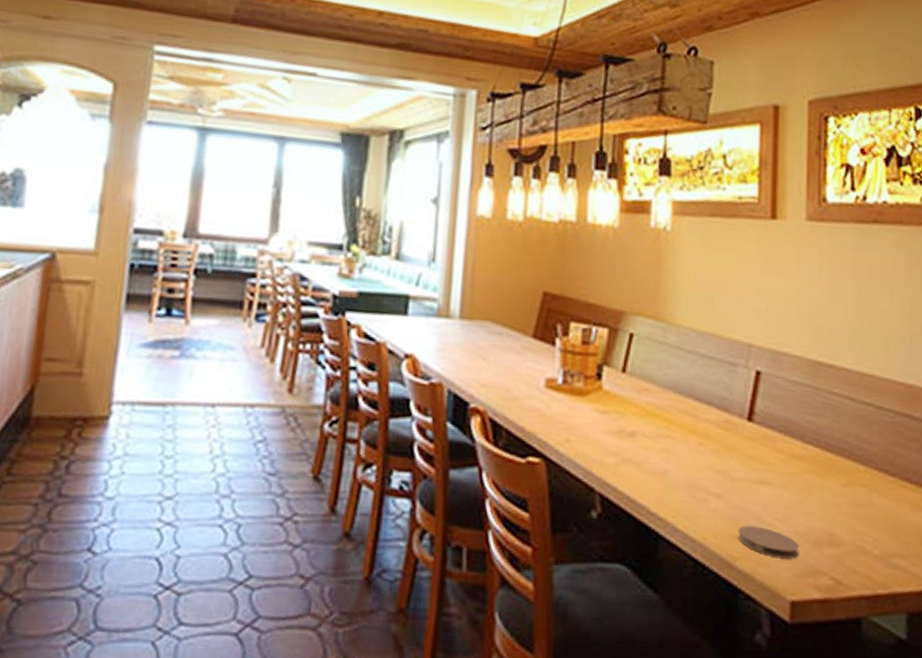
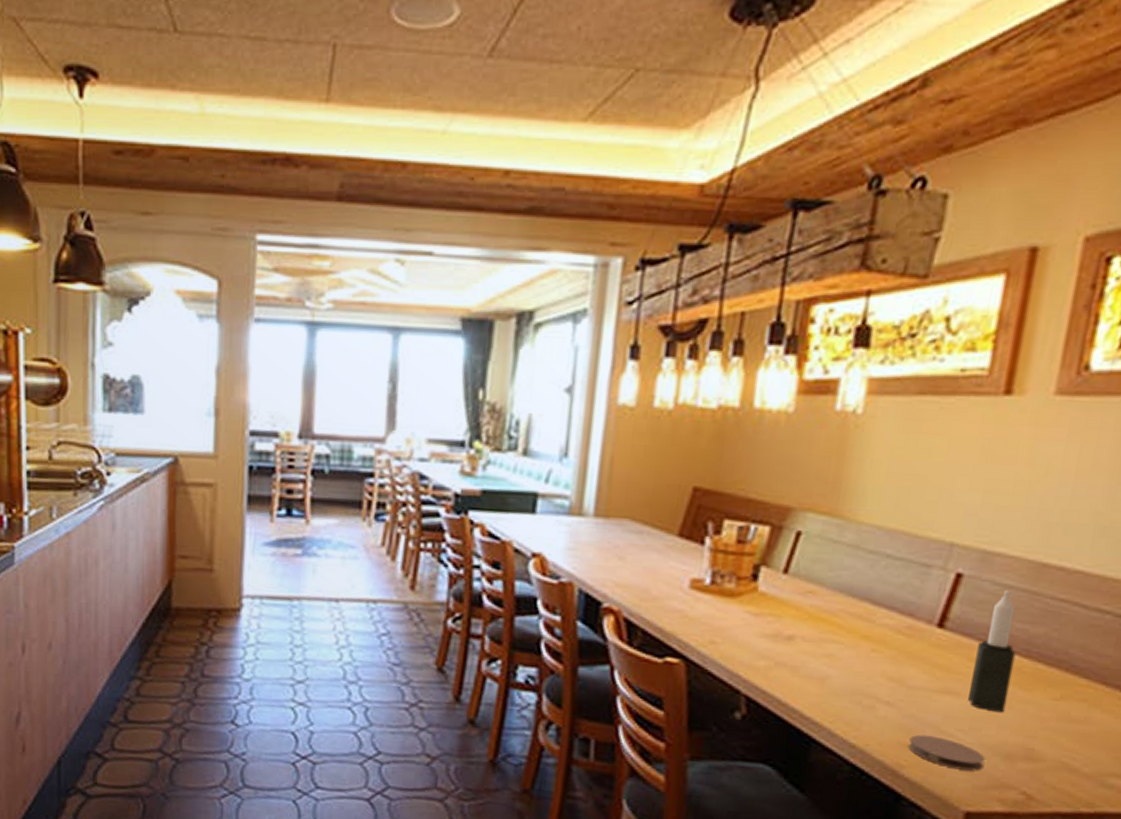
candle: none [779,385,809,501] -> present [968,590,1016,713]

